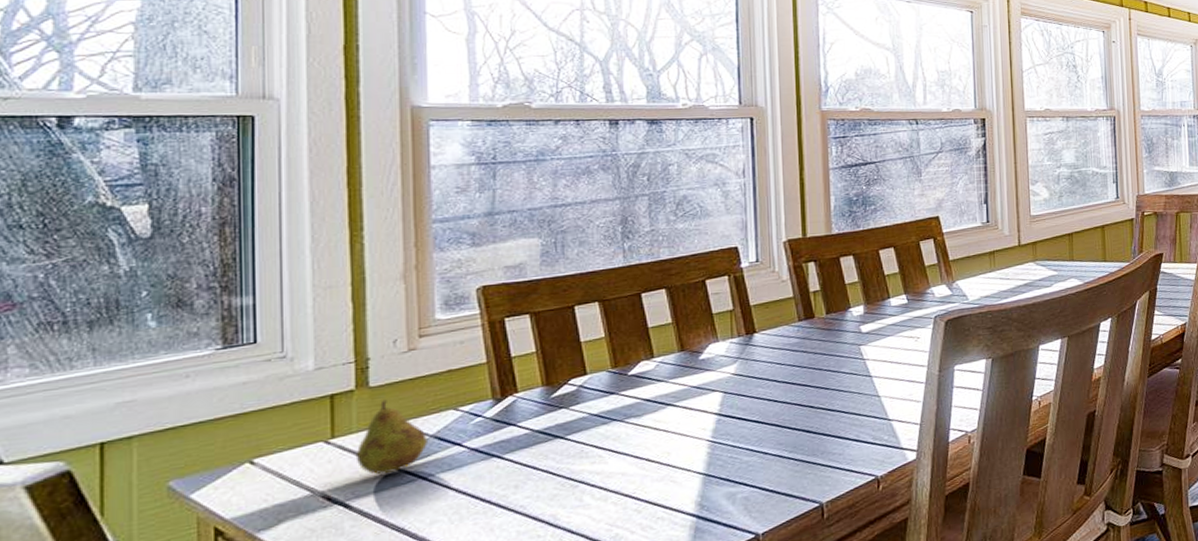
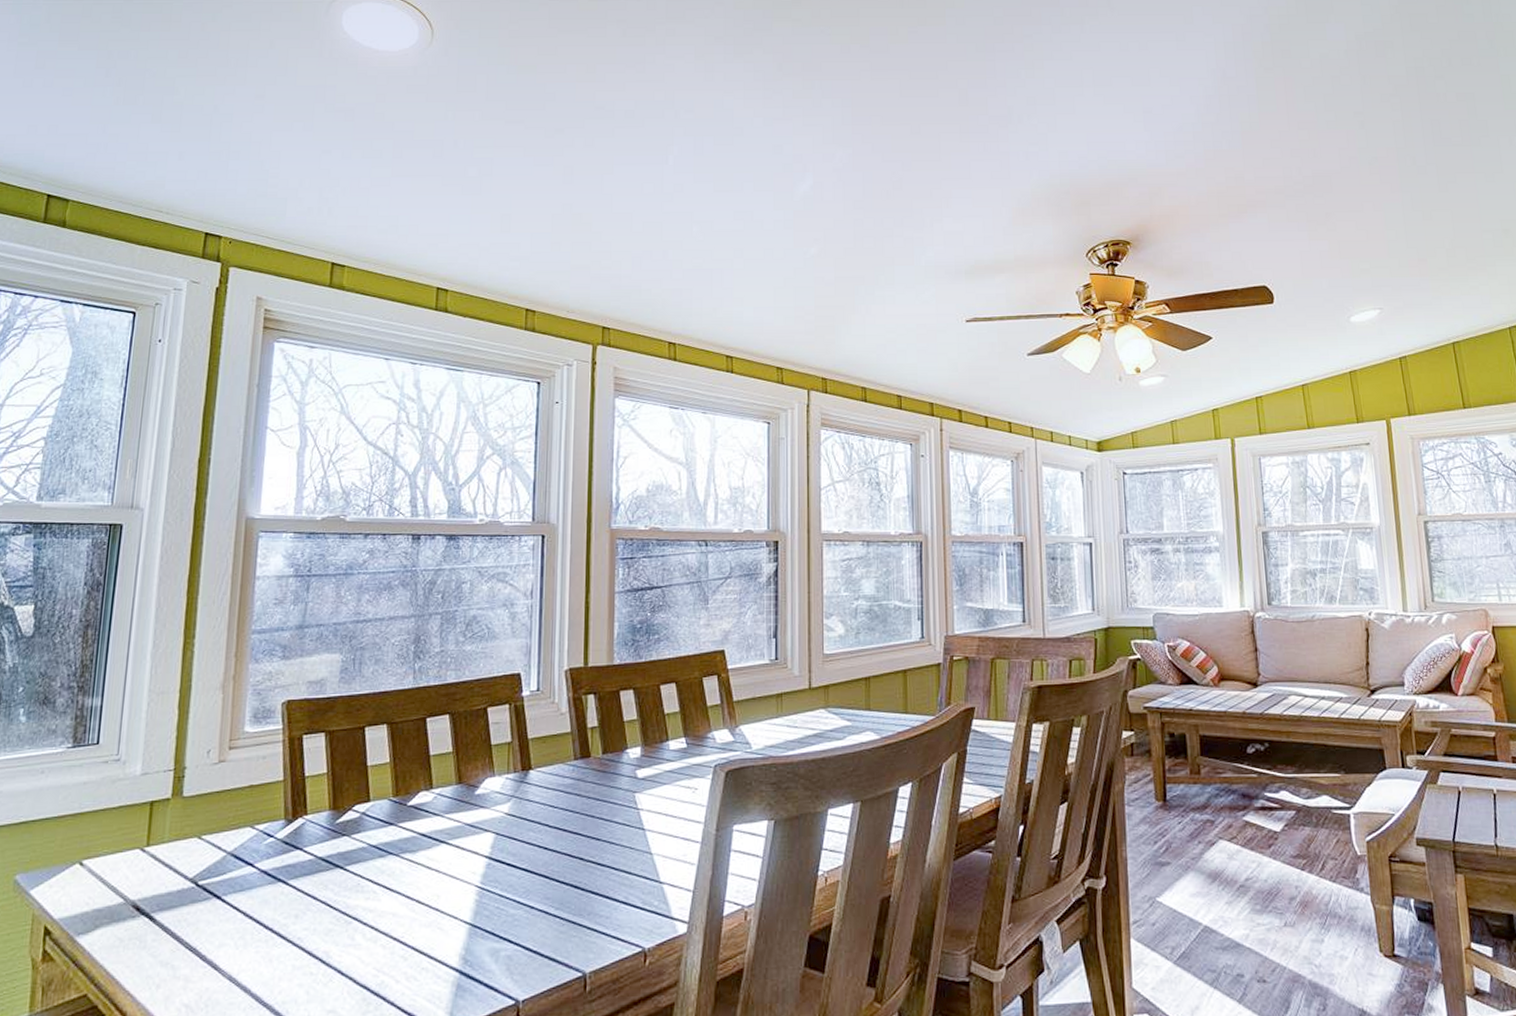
fruit: present [355,399,427,475] -> none [164,811,225,889]

